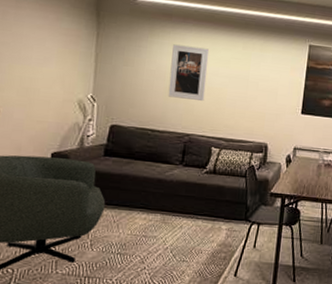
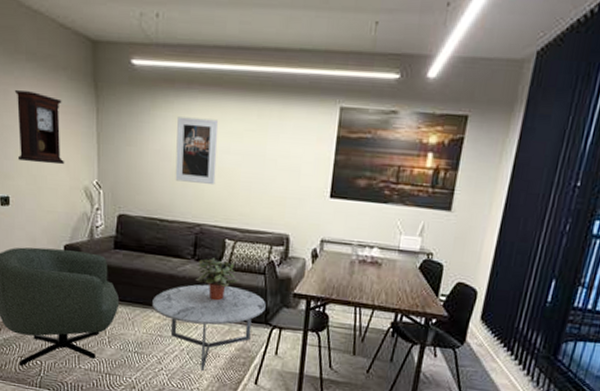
pendulum clock: none [10,12,63,80] -> present [14,90,65,165]
coffee table: none [138,187,246,268] -> present [152,284,266,372]
potted plant: none [182,163,223,202] -> present [195,258,239,301]

